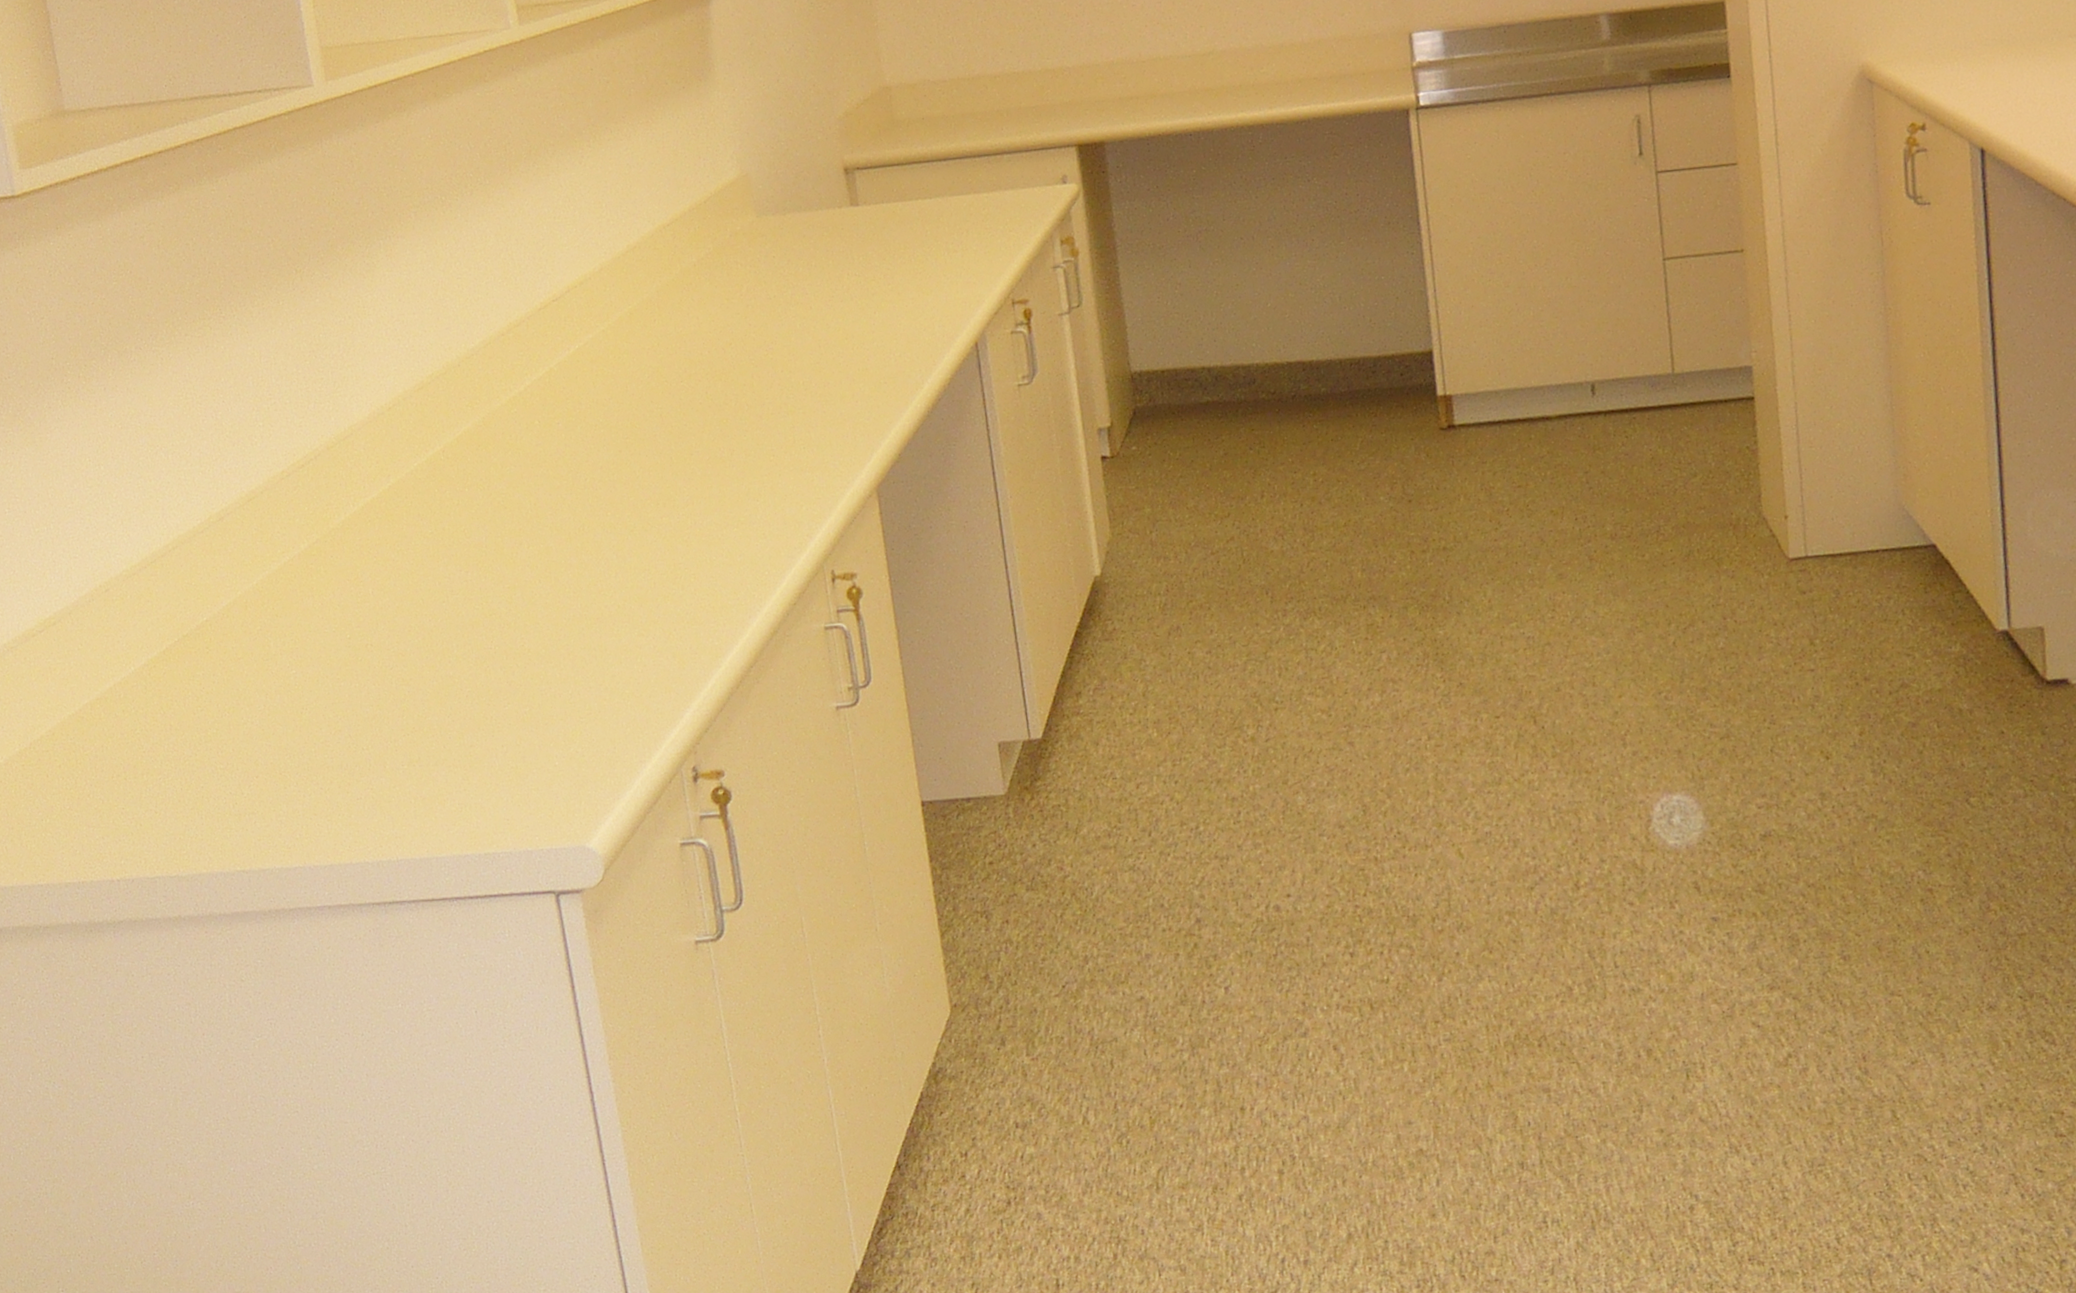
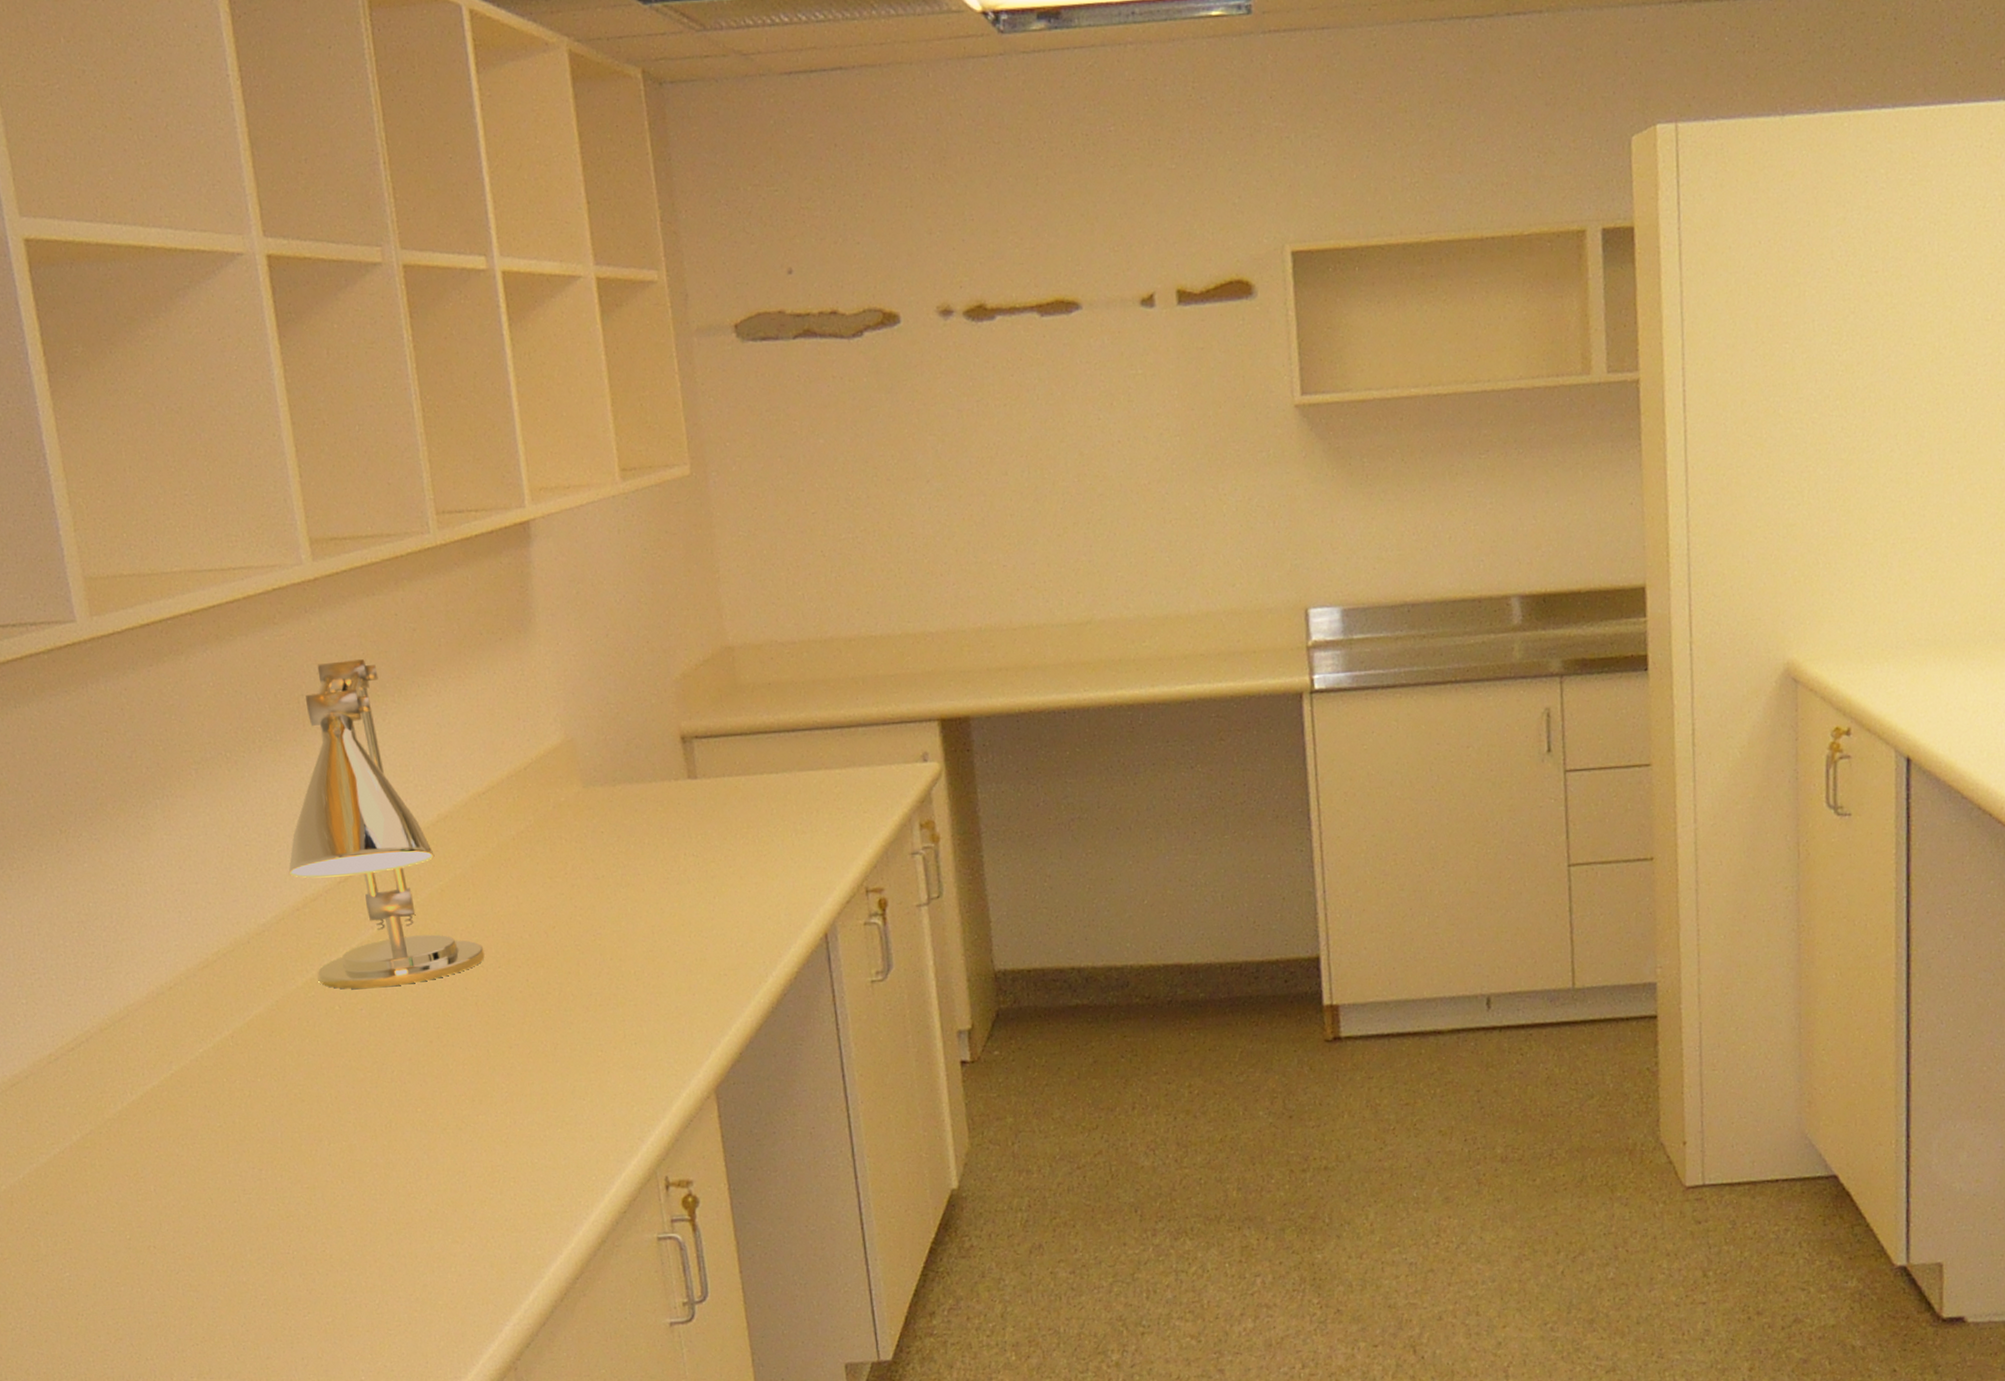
desk lamp: none [495,110,669,405] -> present [288,659,485,989]

